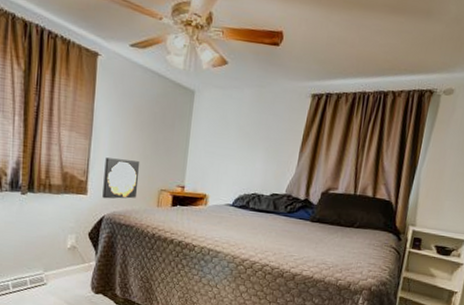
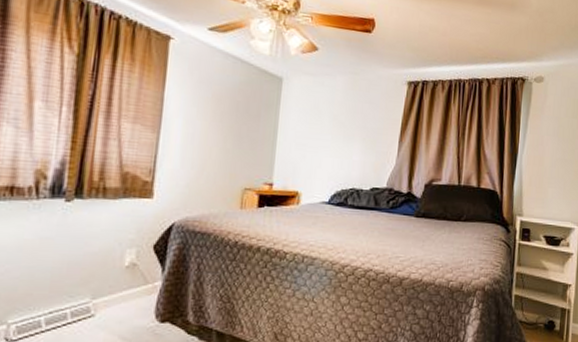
wall art: present [102,157,140,199] -> none [172,153,220,203]

